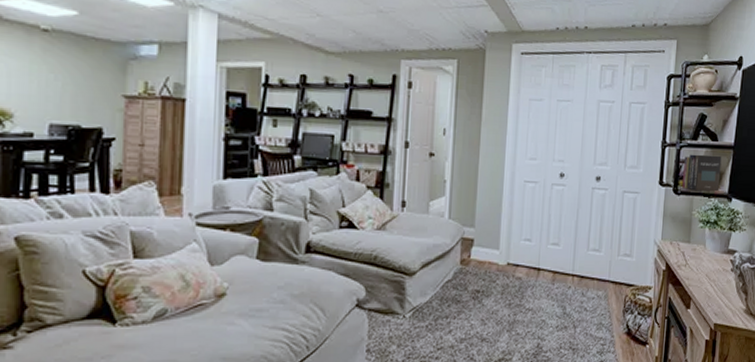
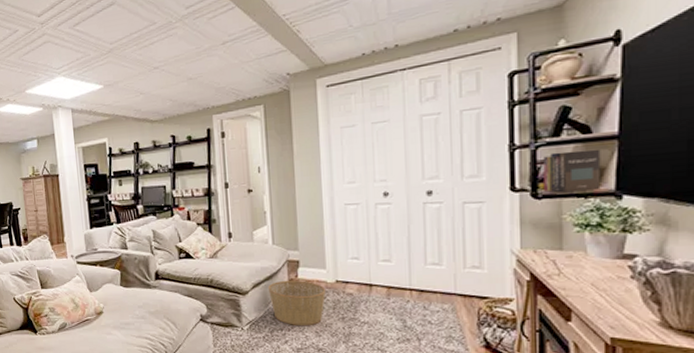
basket: none [437,260,497,314] -> present [267,280,326,327]

